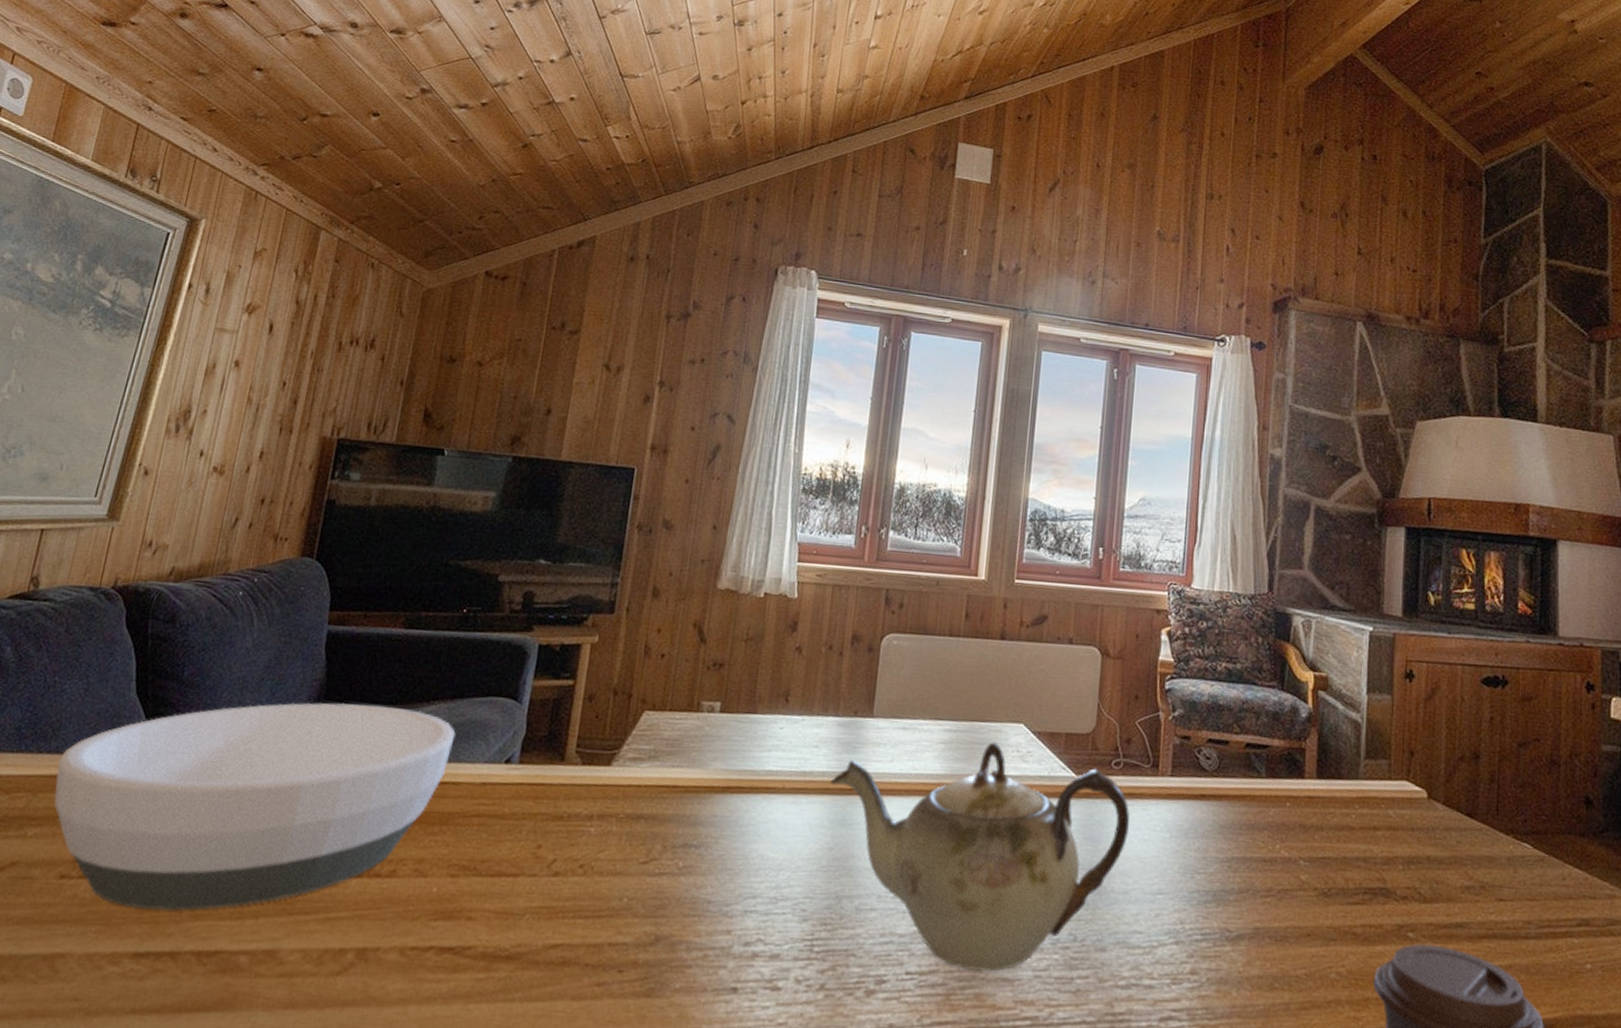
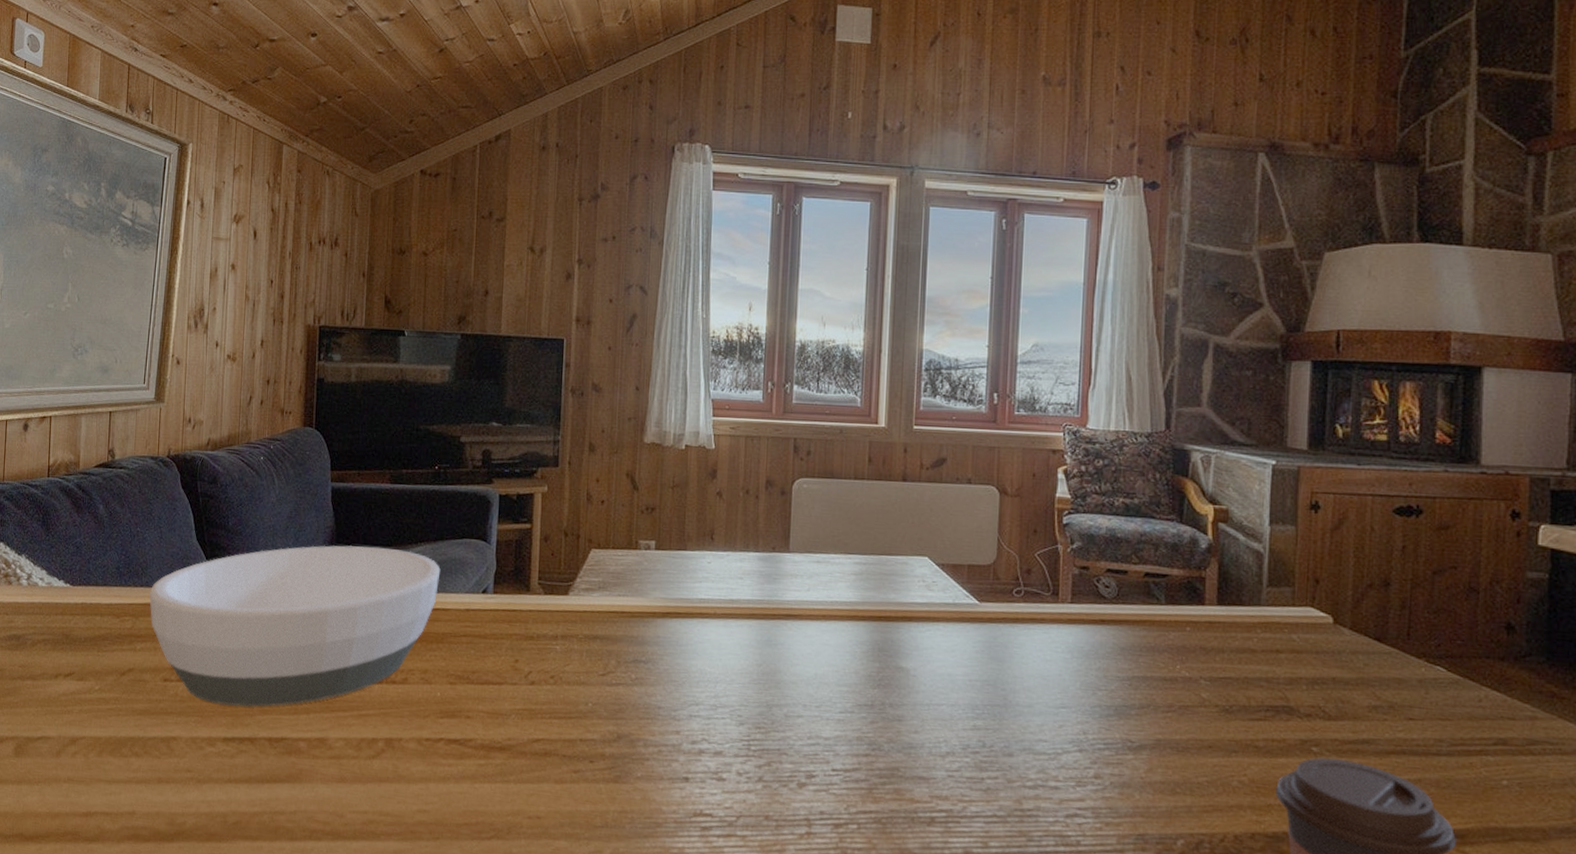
teapot: present [830,742,1131,972] -> none [755,573,1033,771]

